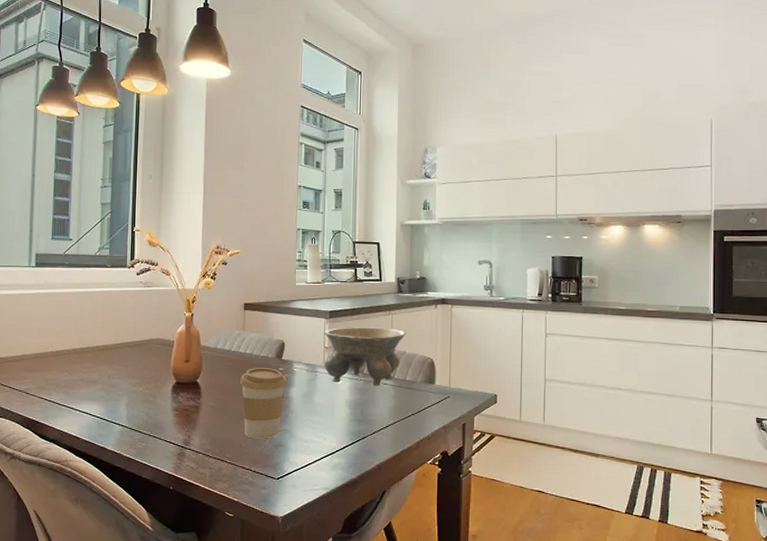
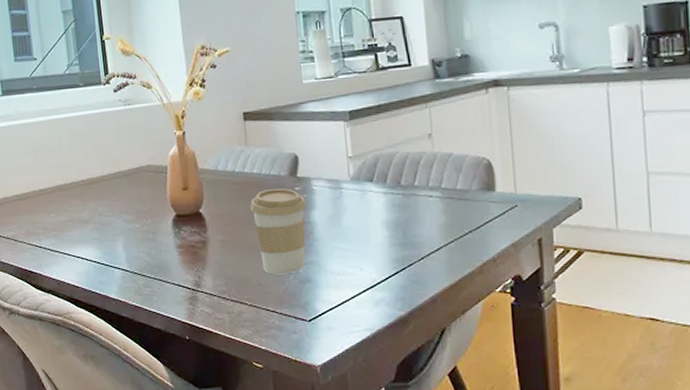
bowl: present [324,327,406,387] -> none [345,125,450,201]

